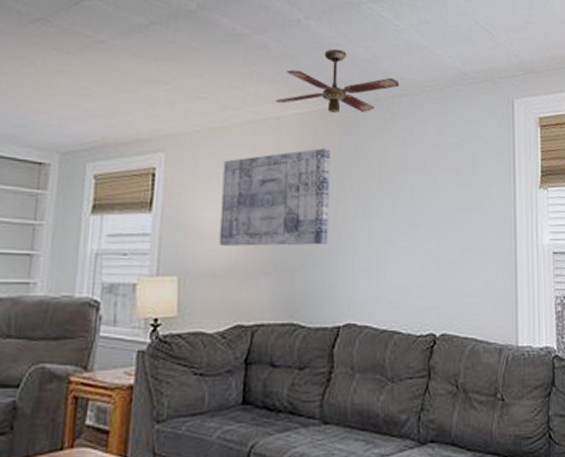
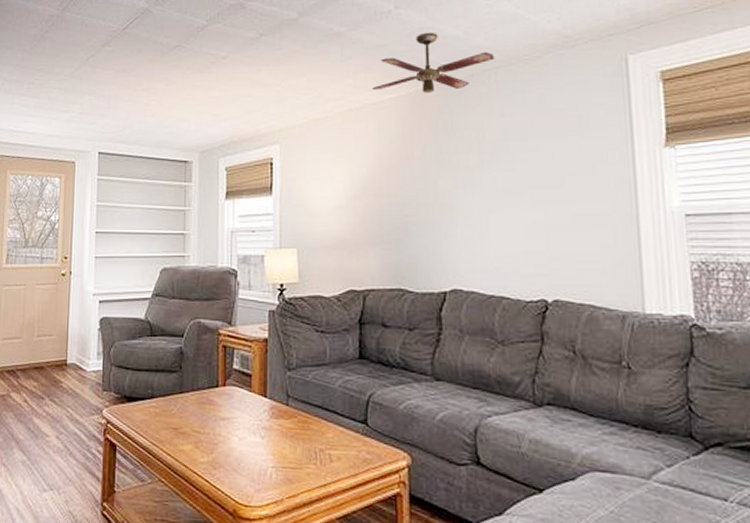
wall art: present [219,148,331,247] -> none [329,127,430,221]

